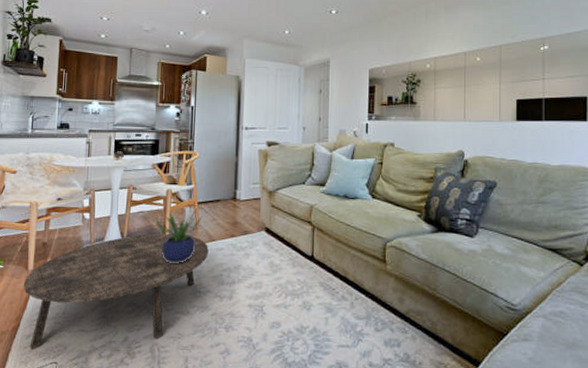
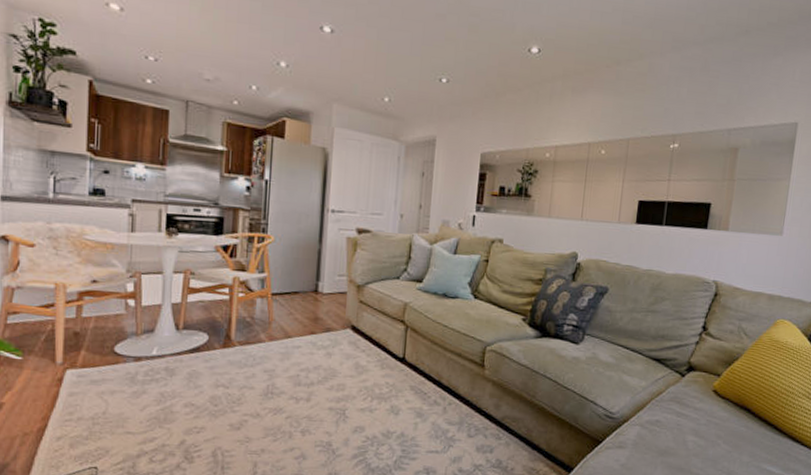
coffee table: present [23,233,209,350] -> none [50,326,284,454]
potted plant: present [155,209,203,263] -> none [219,300,277,361]

